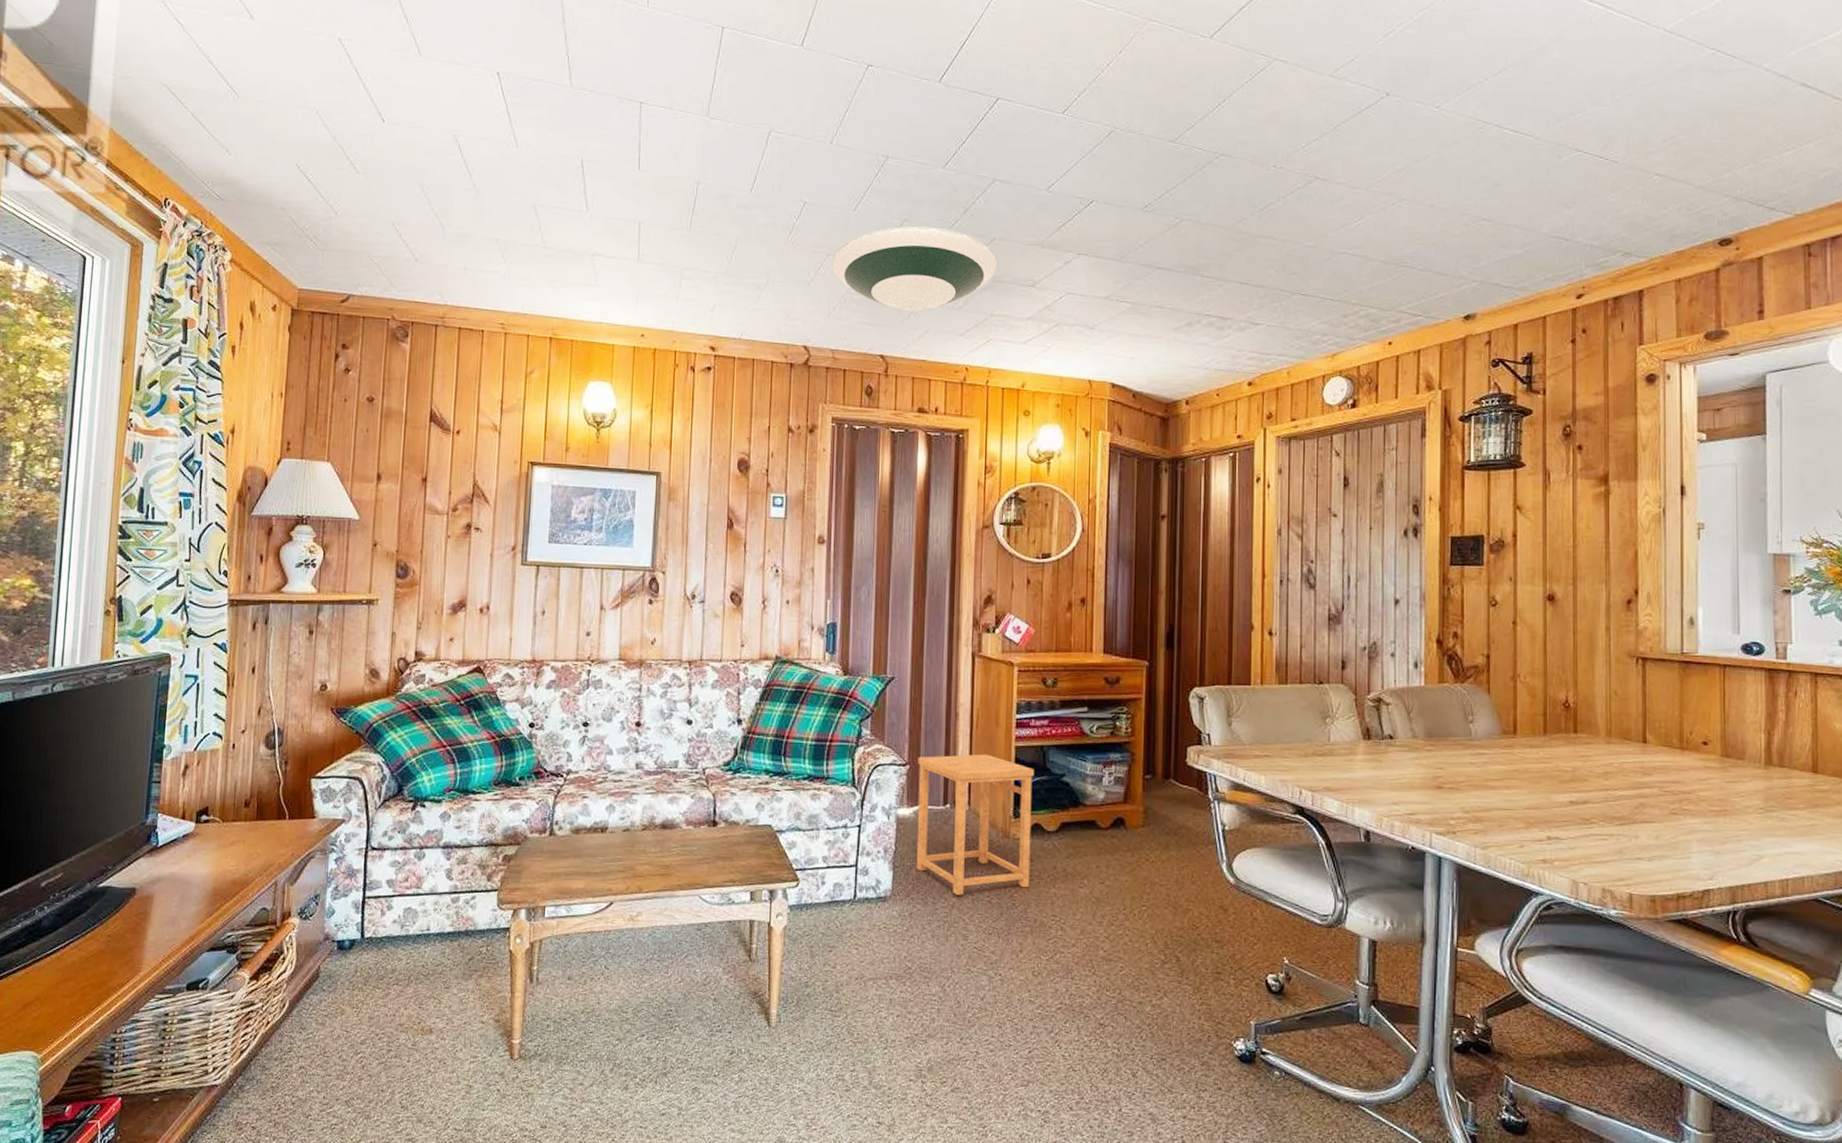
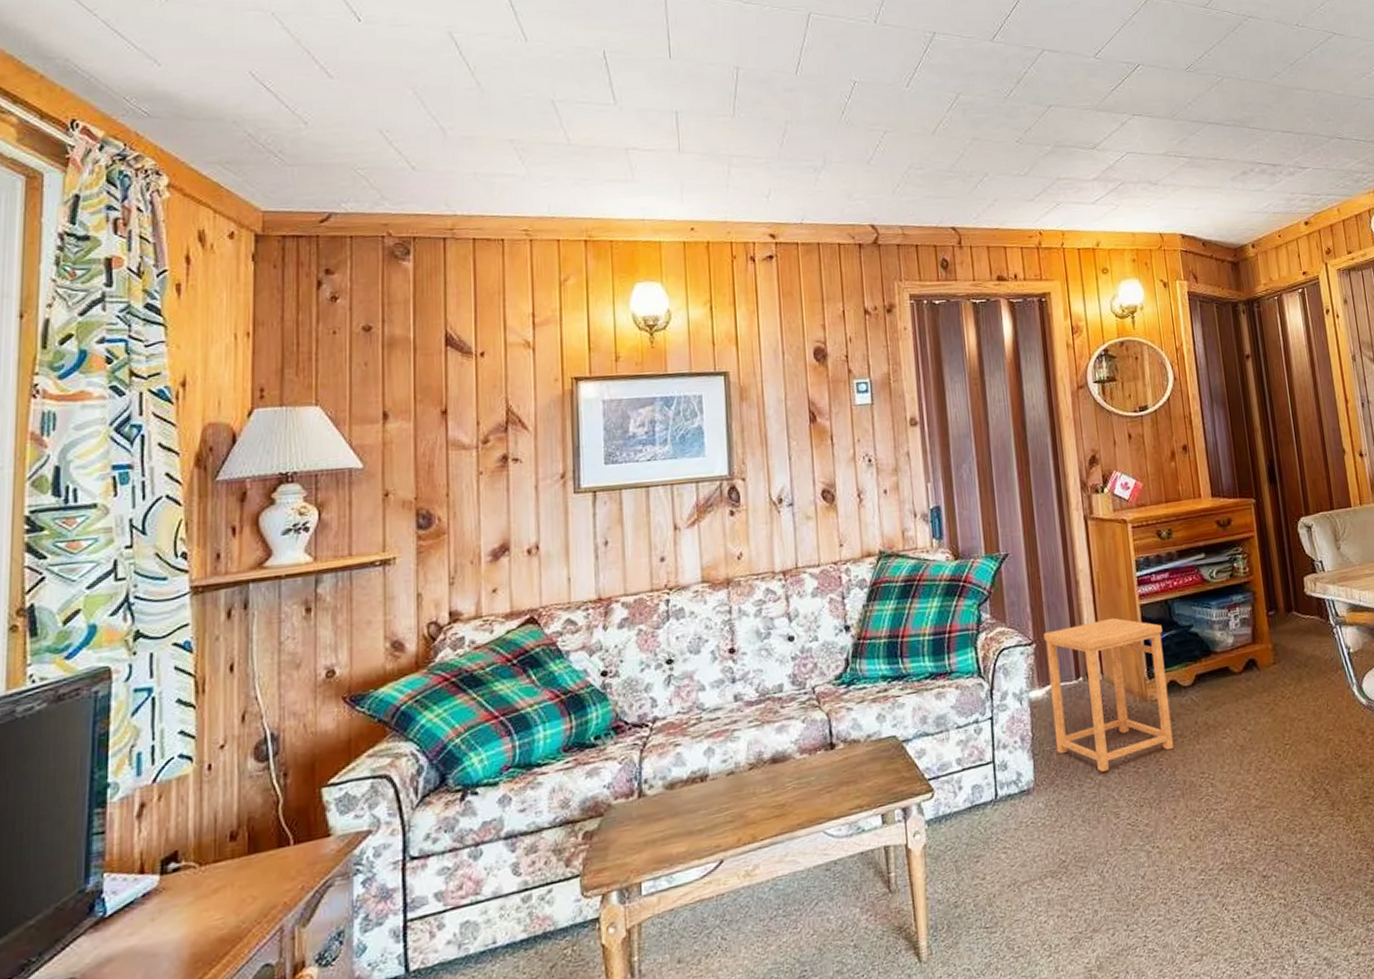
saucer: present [832,226,997,312] -> none [890,98,1057,182]

